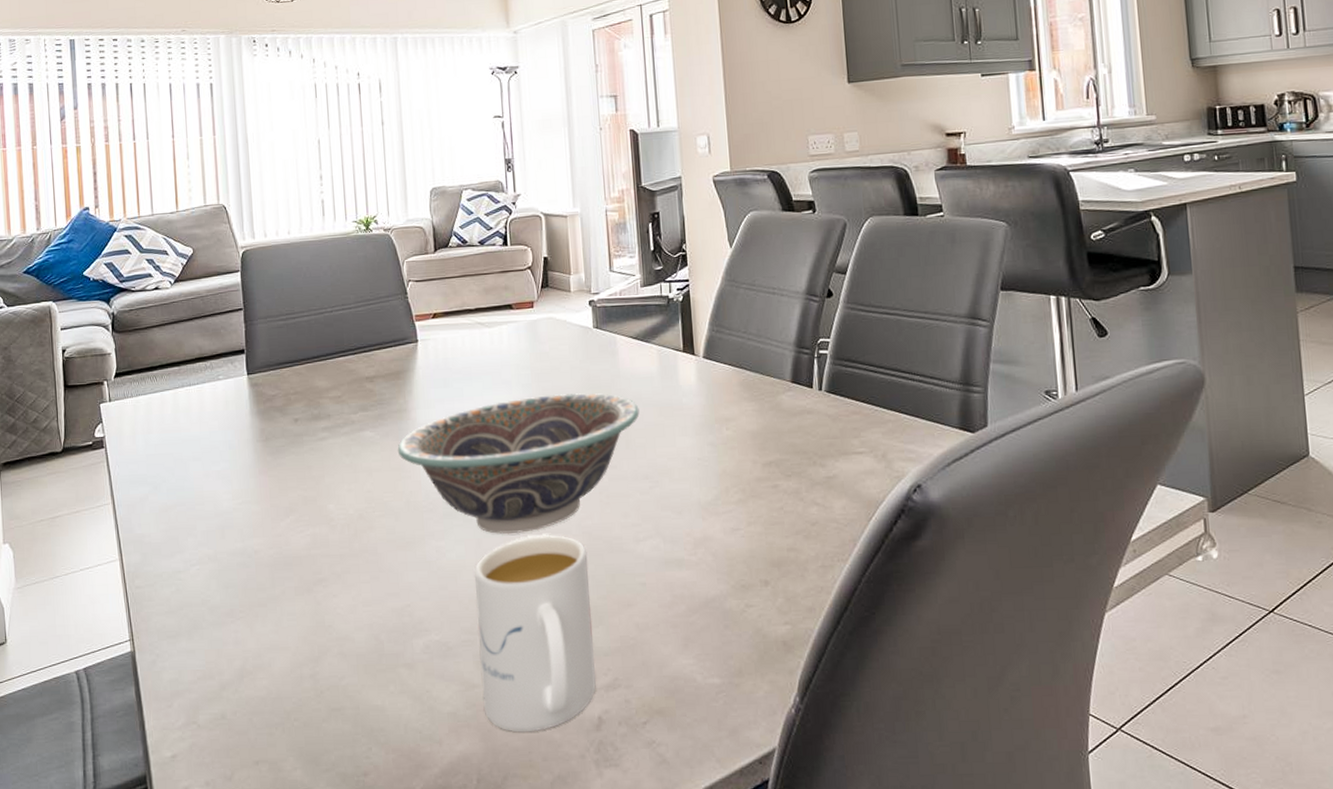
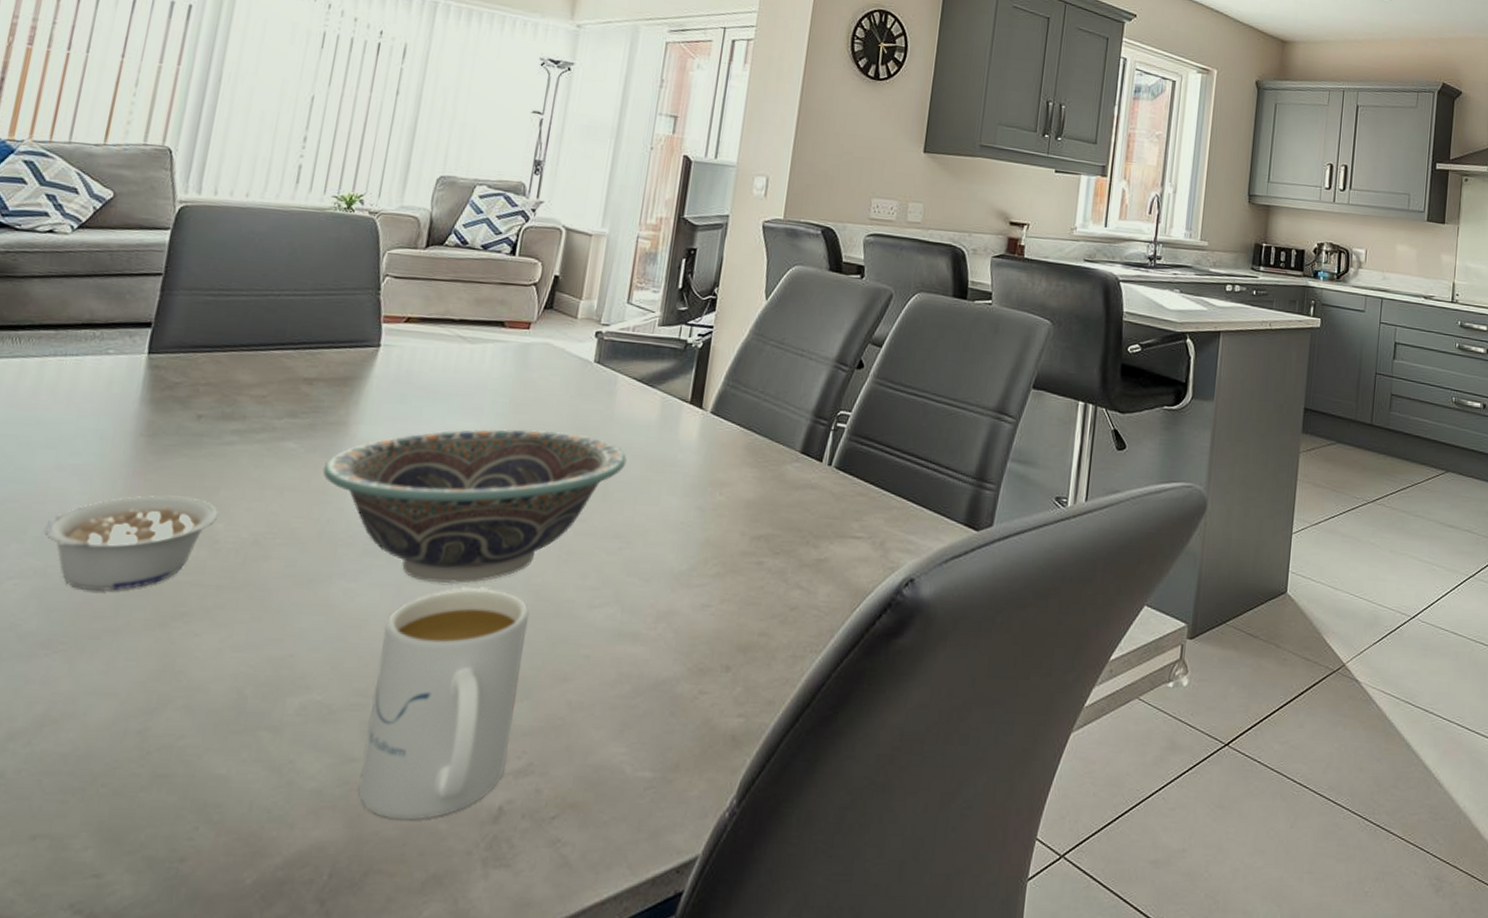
legume: none [208,486,329,568] -> present [44,495,220,591]

